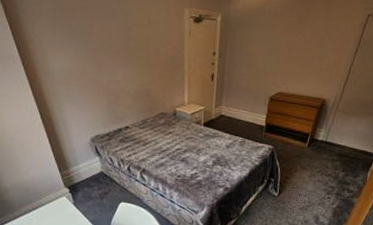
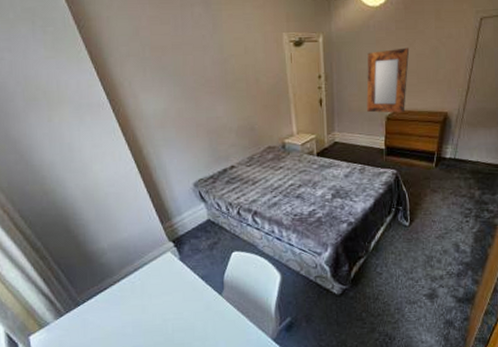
home mirror: none [253,35,299,95] -> present [366,47,410,113]

